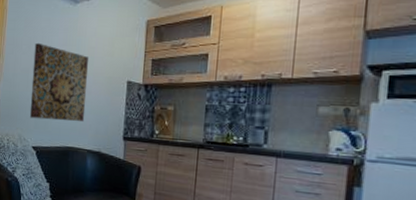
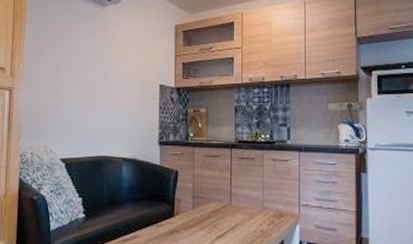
wall art: present [29,42,88,122] -> none [56,46,119,129]

